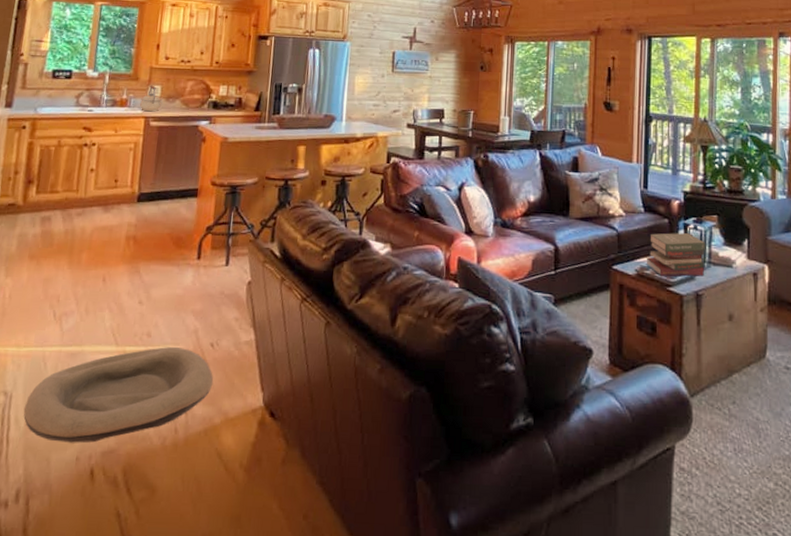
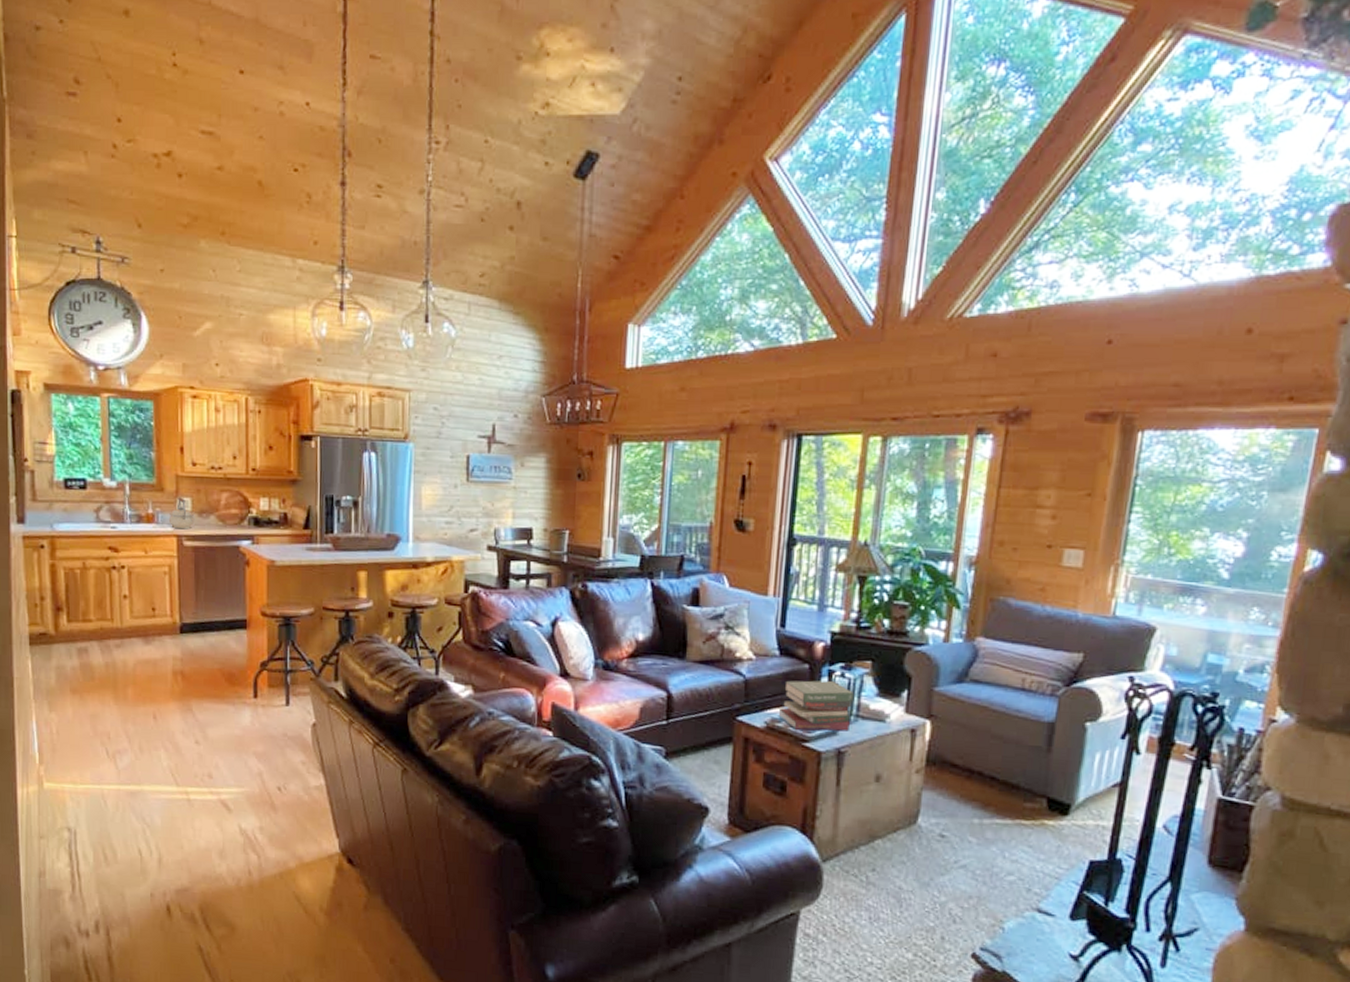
dog bed: present [23,347,214,443] -> none [90,789,285,881]

